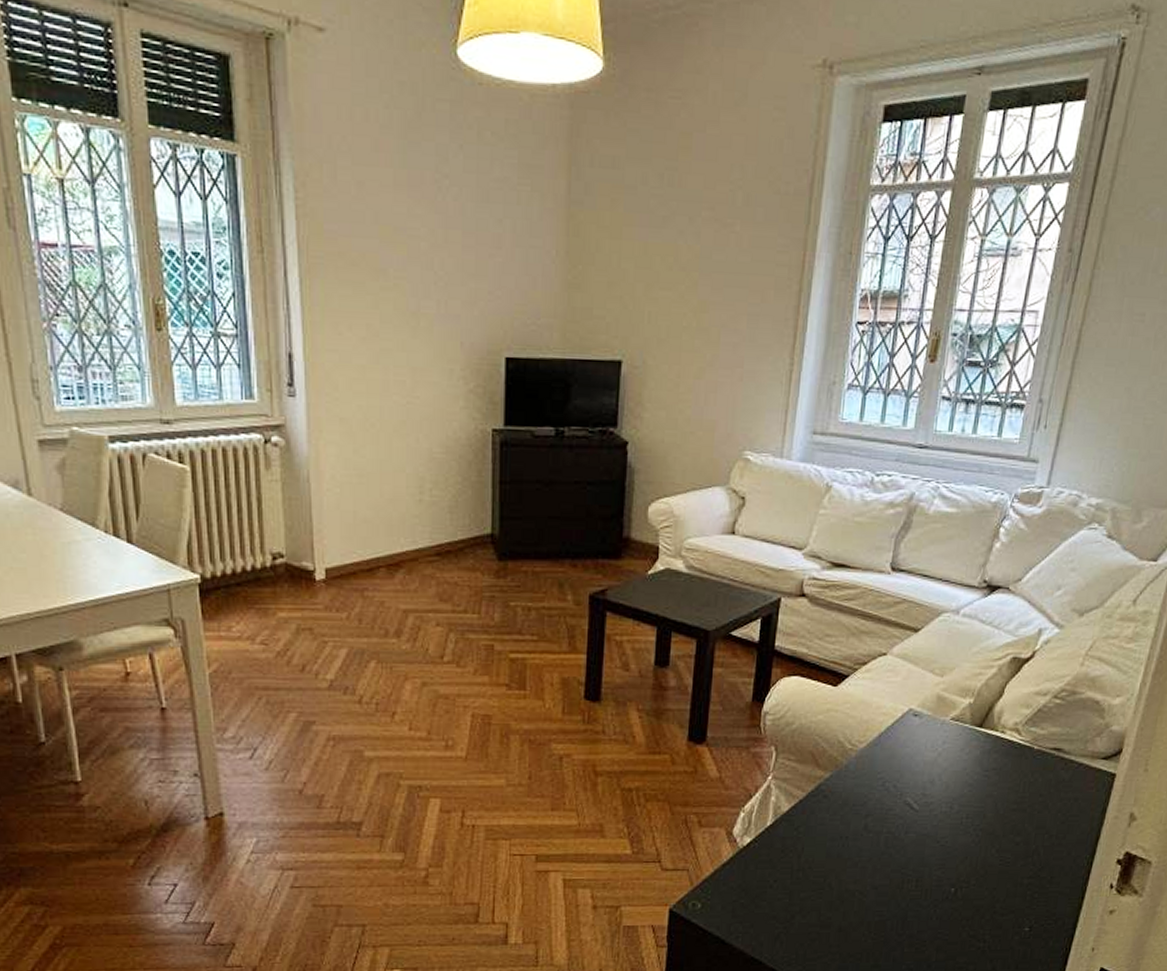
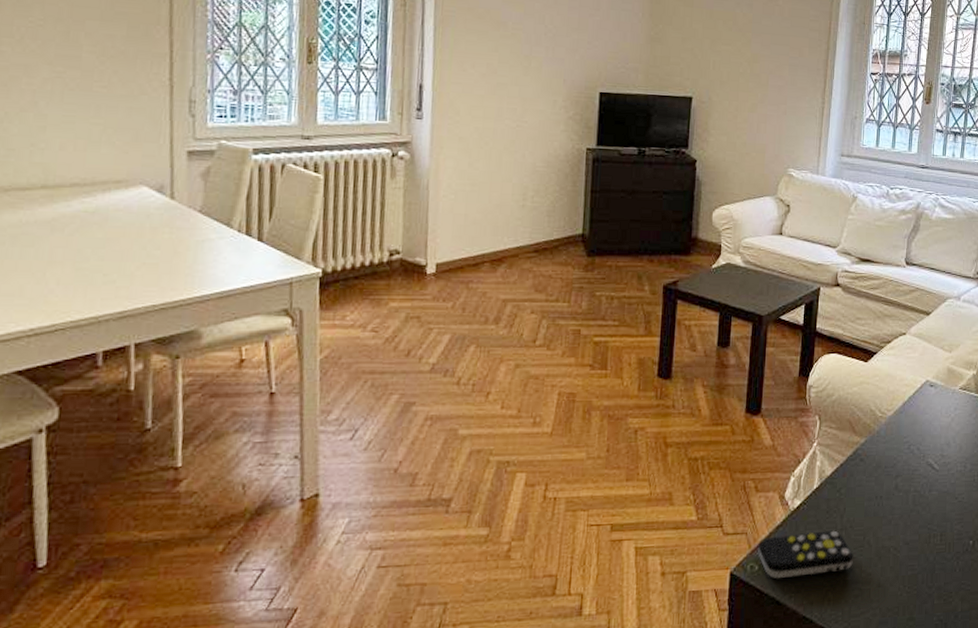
remote control: none [700,871,811,918] -> present [757,530,853,579]

